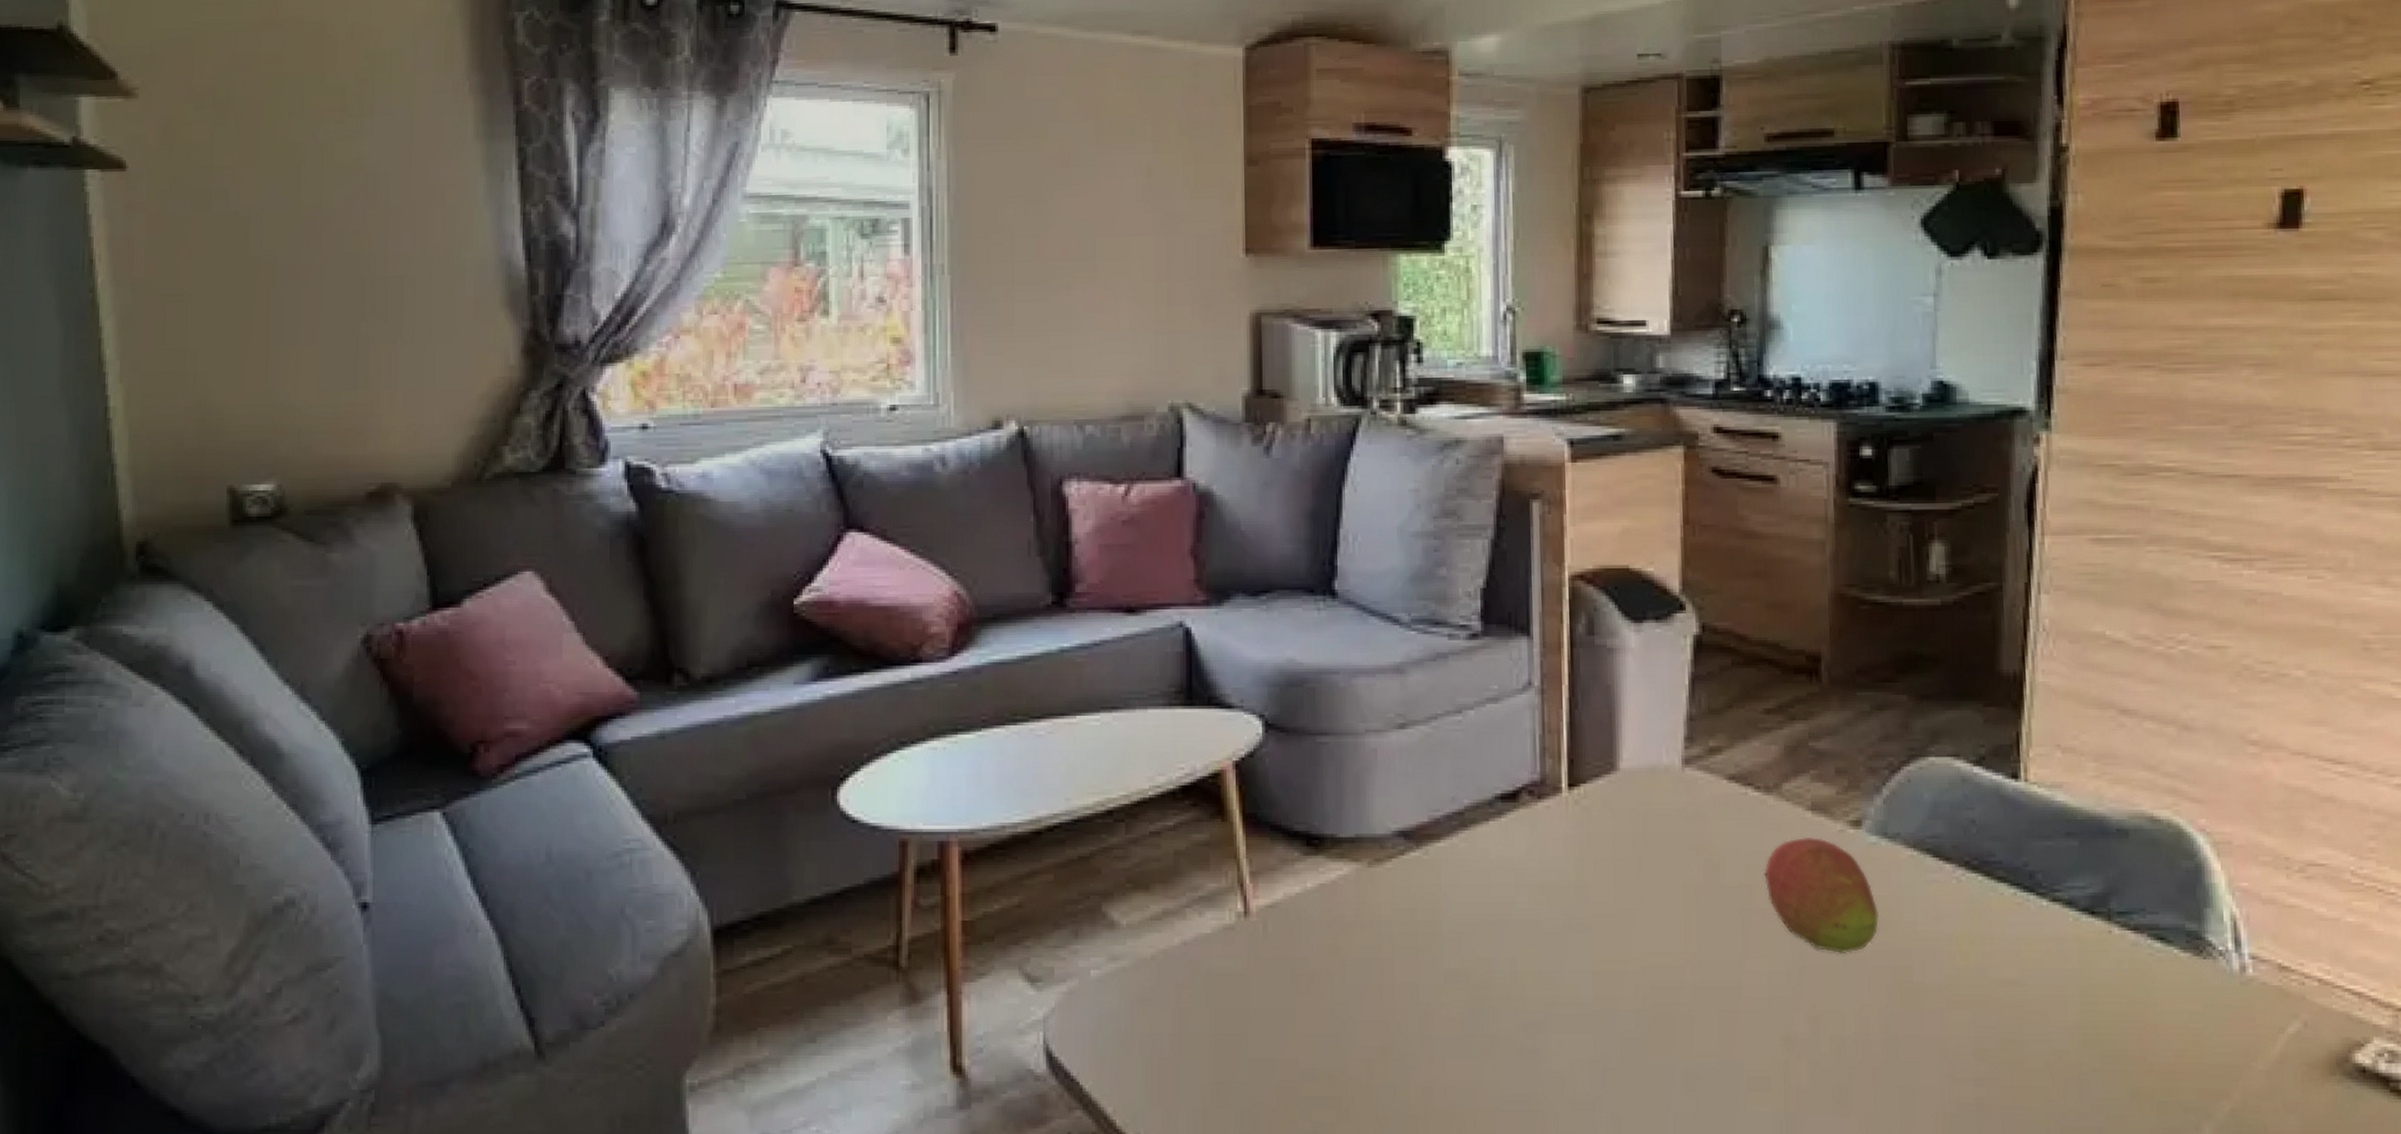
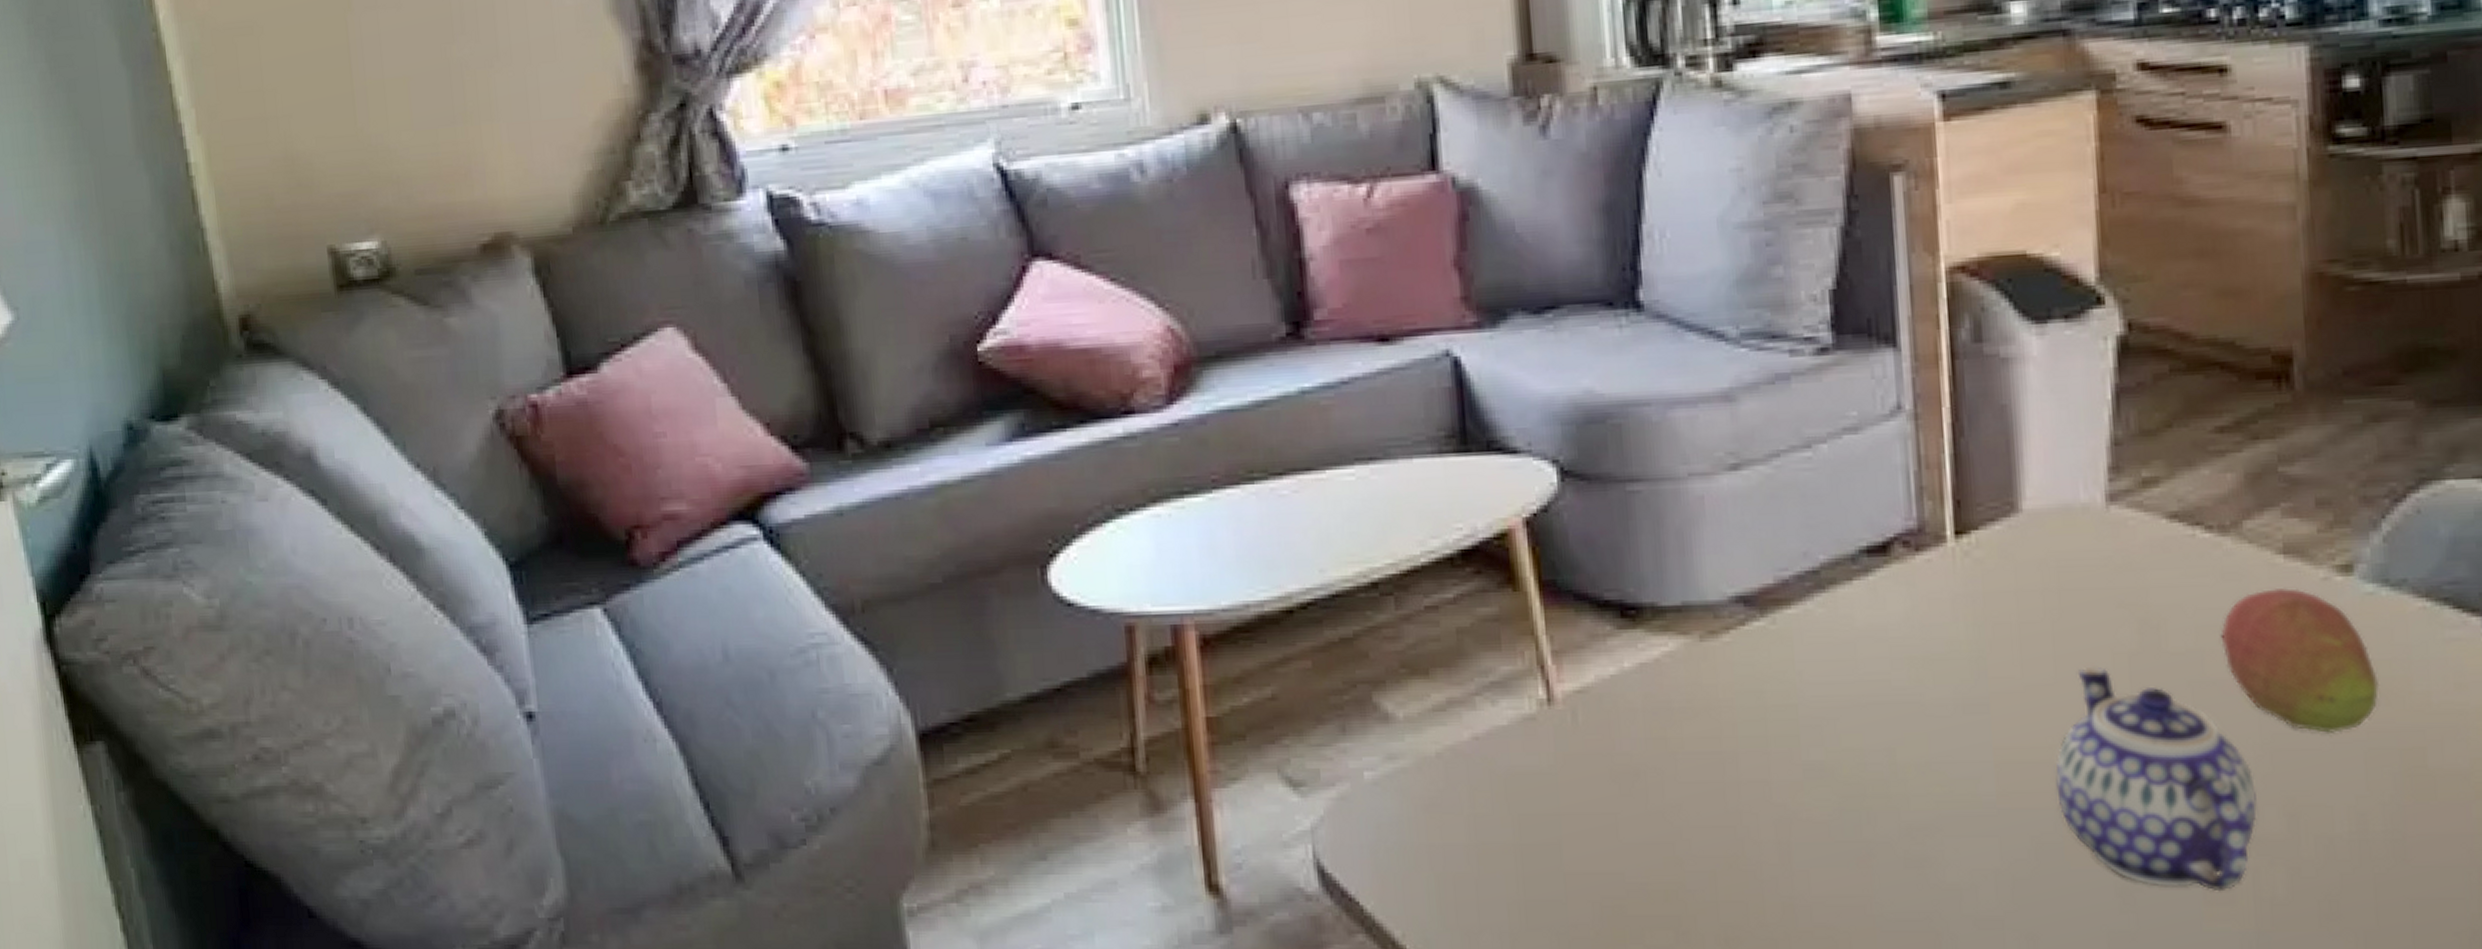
teapot: none [1638,895,1788,1081] -> present [2056,666,2257,892]

